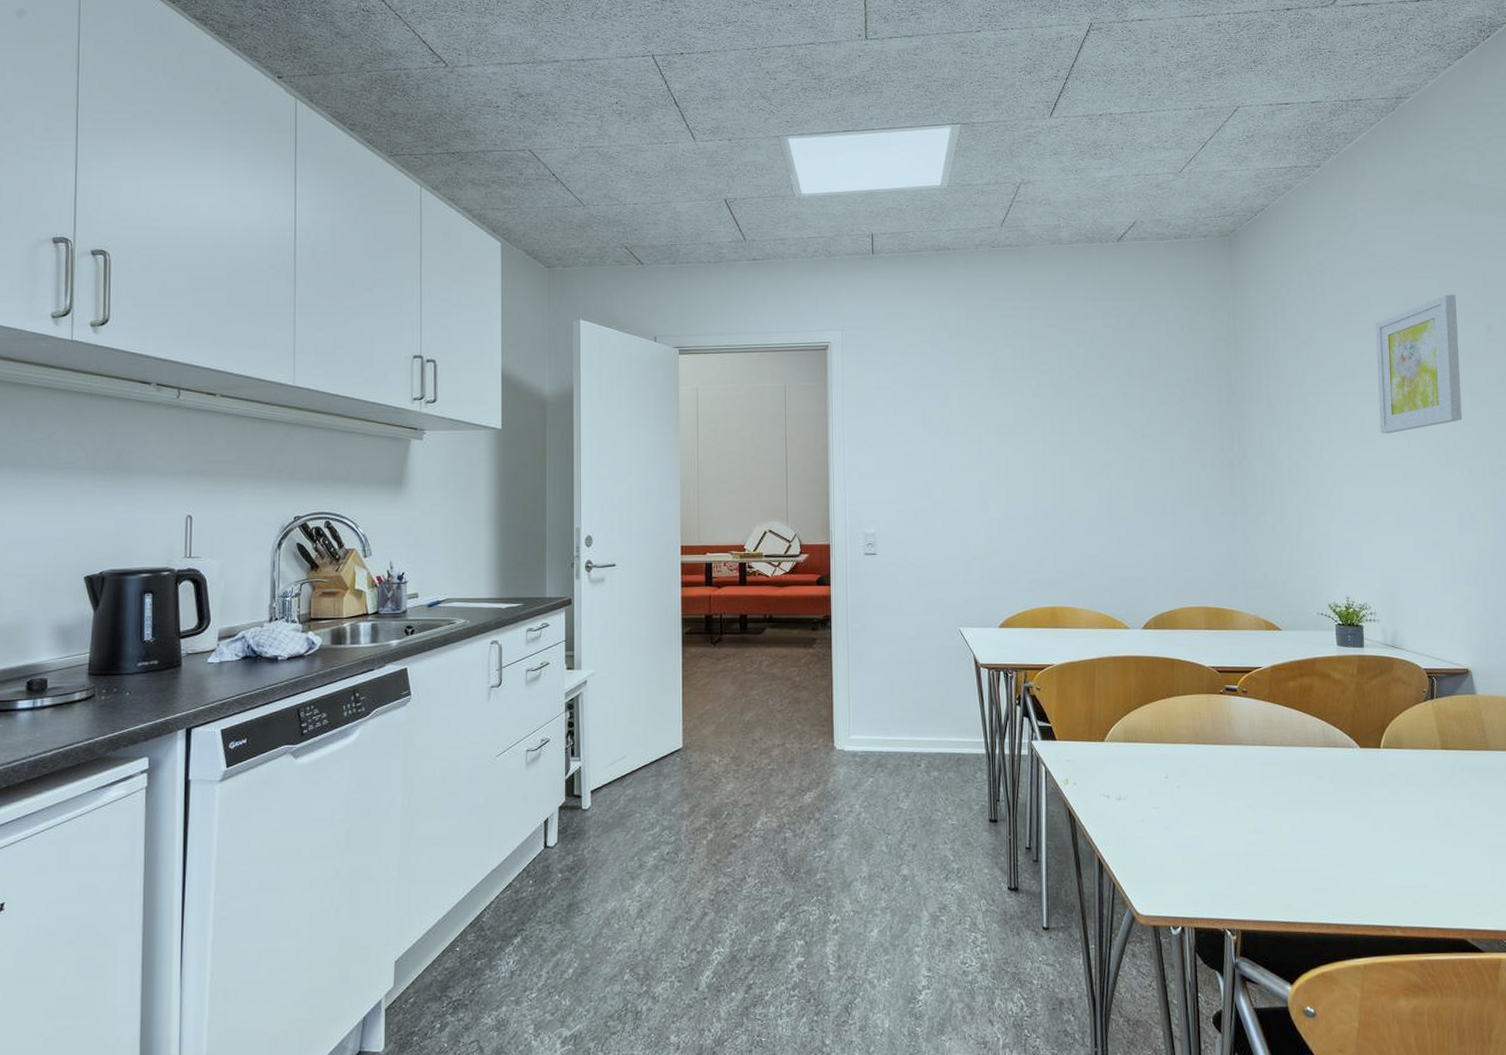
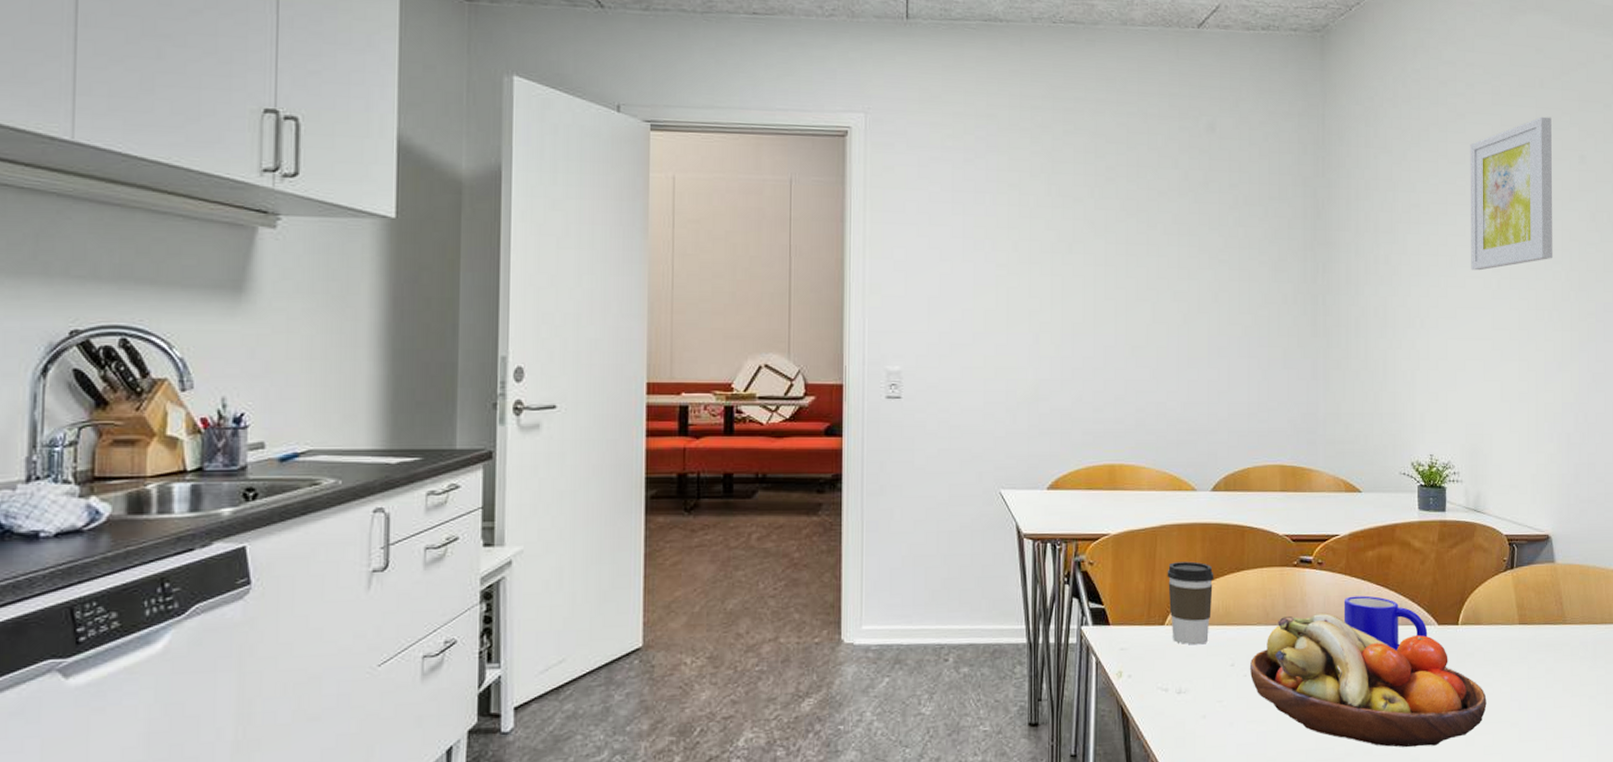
coffee cup: none [1105,688,1148,759] -> present [1167,561,1214,645]
fruit bowl: none [1182,734,1412,856] -> present [1249,612,1487,748]
mug: none [1268,720,1350,770] -> present [1343,595,1428,651]

